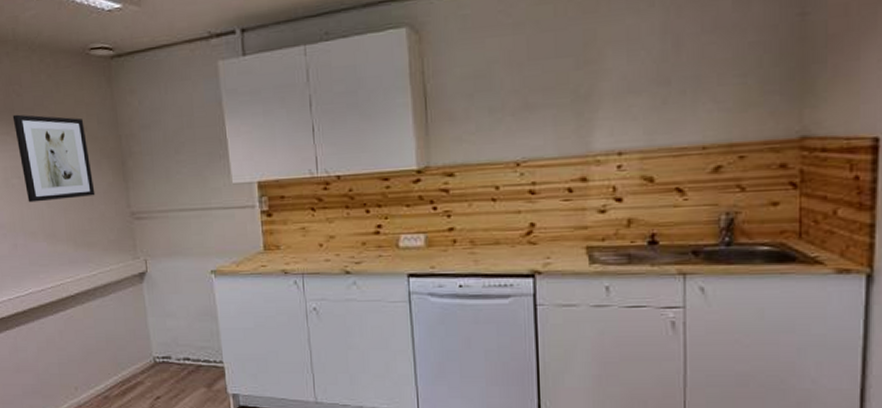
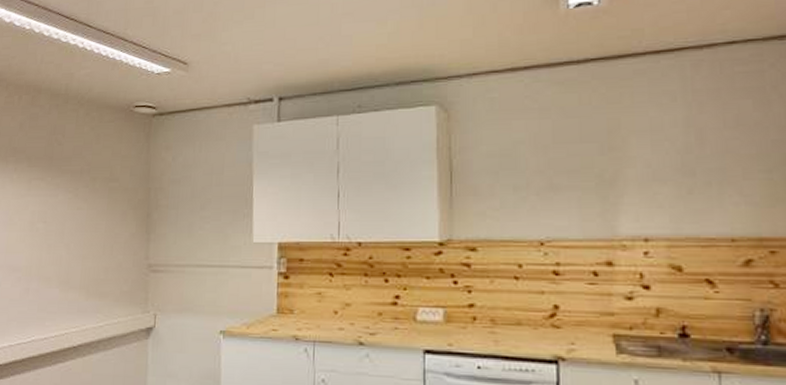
wall art: present [12,114,96,203] -> none [49,162,117,248]

